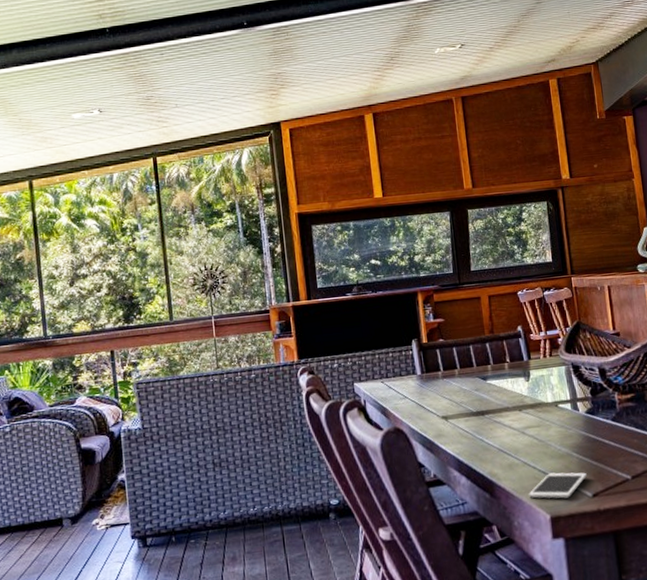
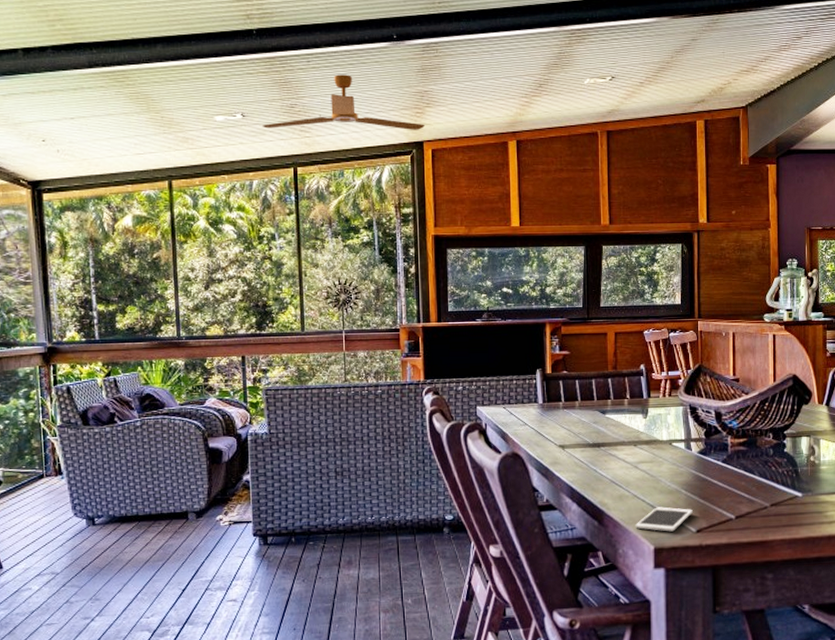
ceiling fan: none [119,63,280,122] -> present [262,74,424,130]

